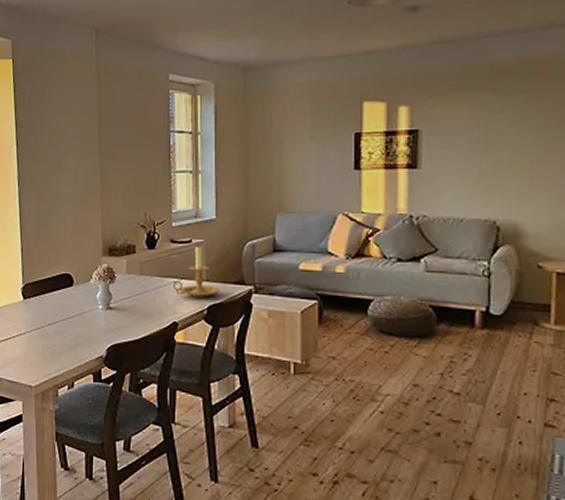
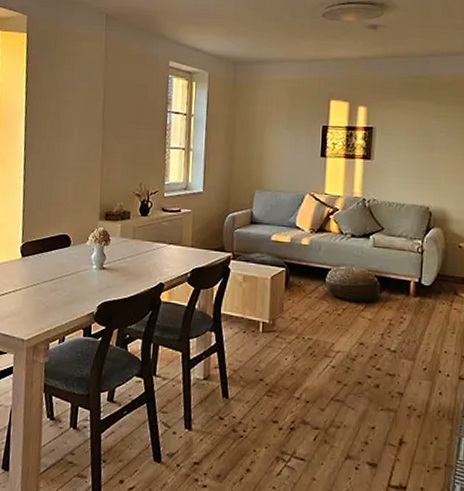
candle holder: present [172,244,221,298] -> none [161,214,204,262]

